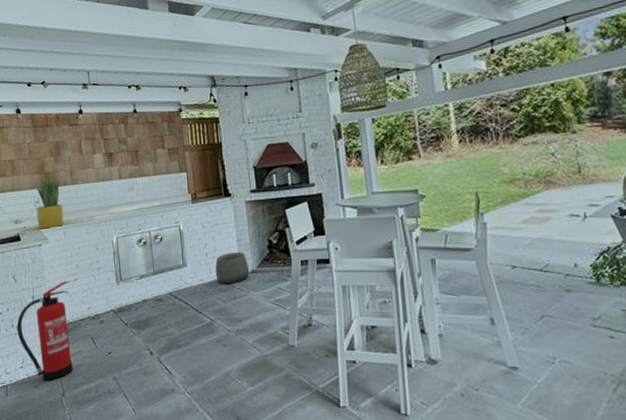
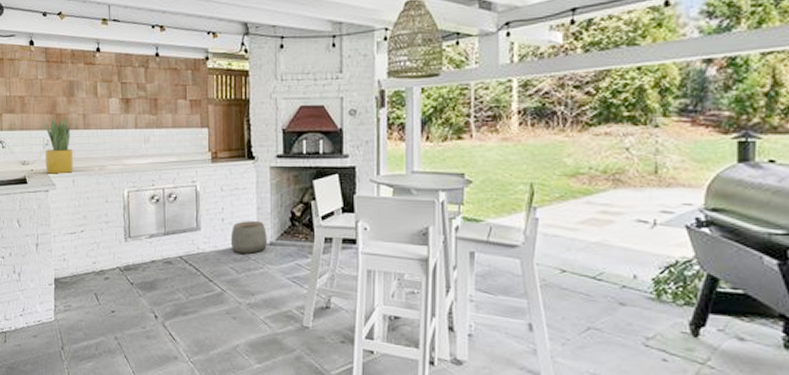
fire extinguisher: present [16,281,73,382] -> none [18,231,74,333]

